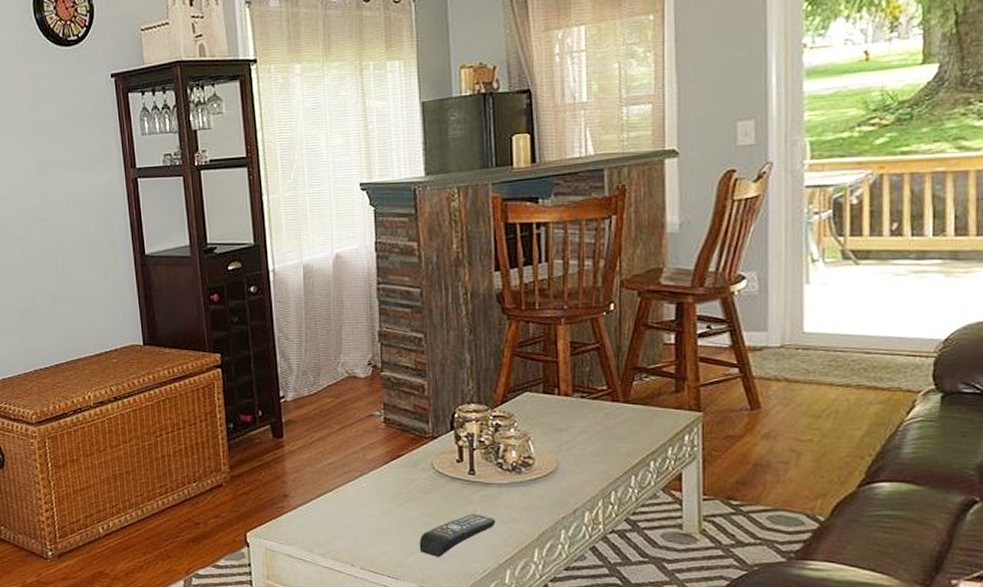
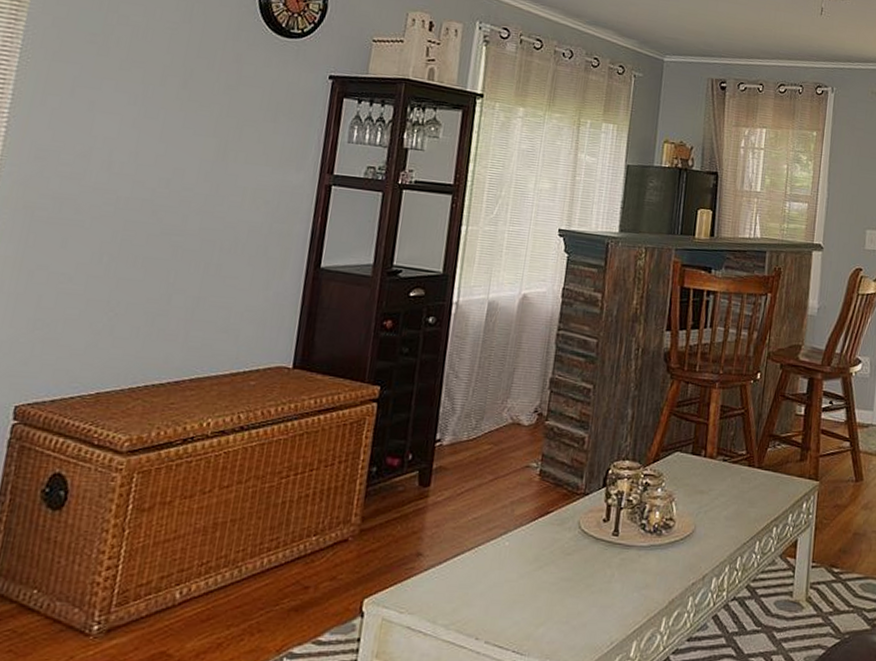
remote control: present [419,514,496,557] -> none [550,578,631,627]

